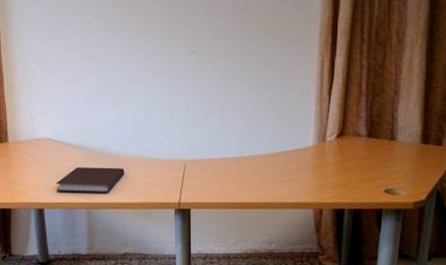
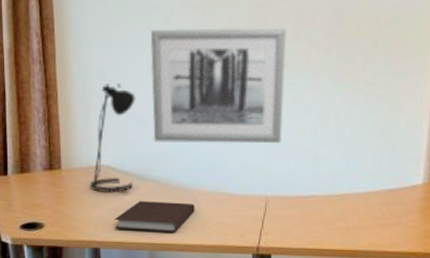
desk lamp: none [34,69,71,162] -> present [90,84,136,194]
wall art: none [81,20,195,117] -> present [150,28,286,144]

